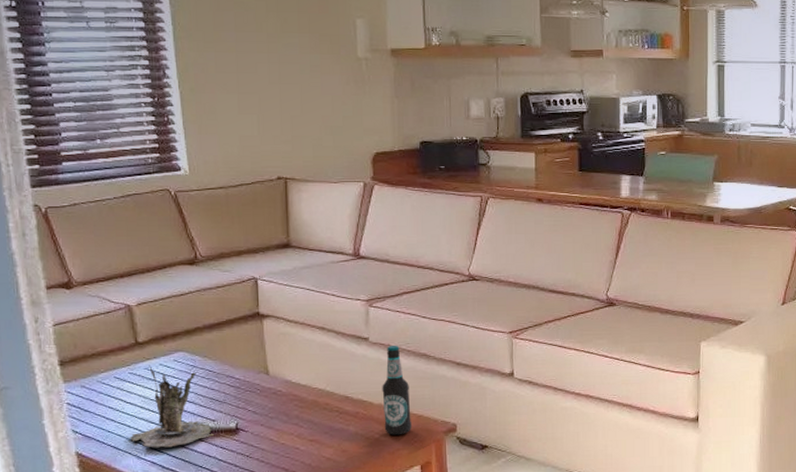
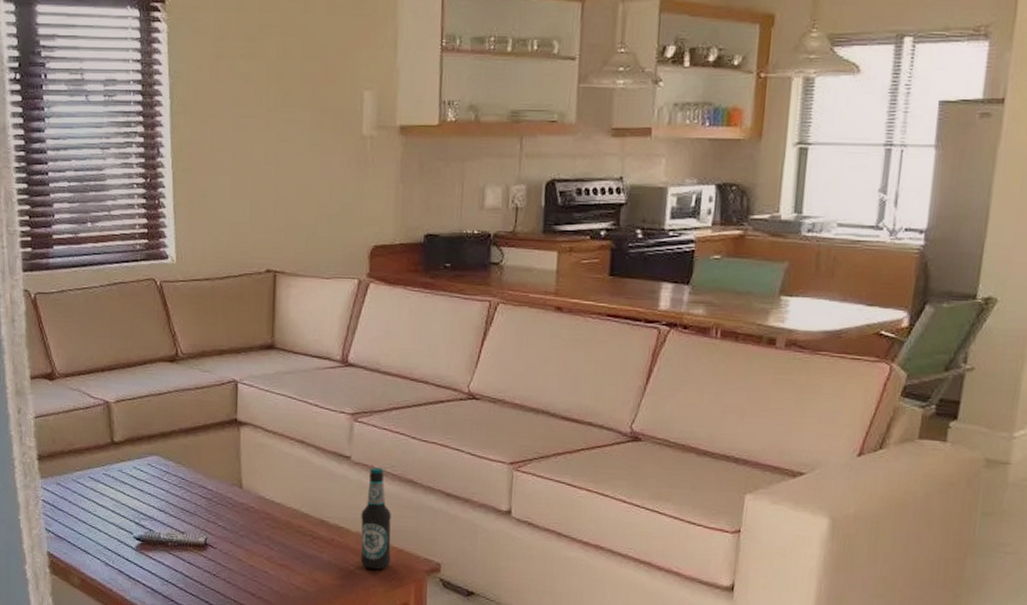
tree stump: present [129,365,214,448] -> none [98,467,182,557]

